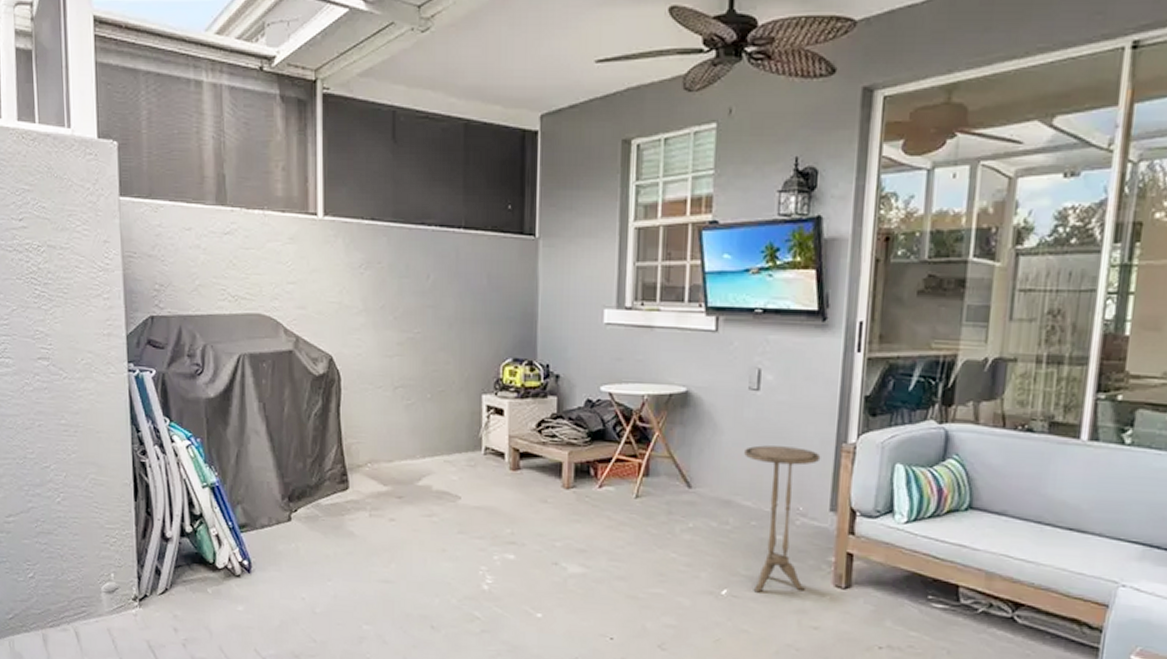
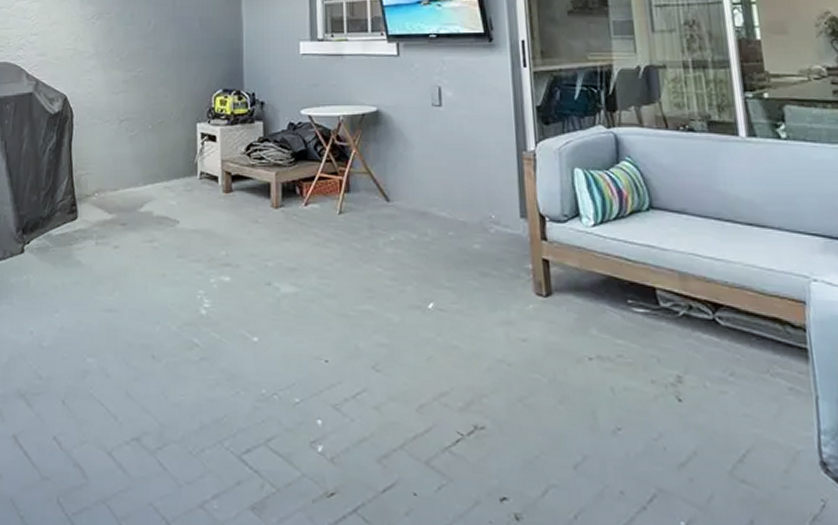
side table: present [744,445,821,593] -> none [435,157,508,305]

